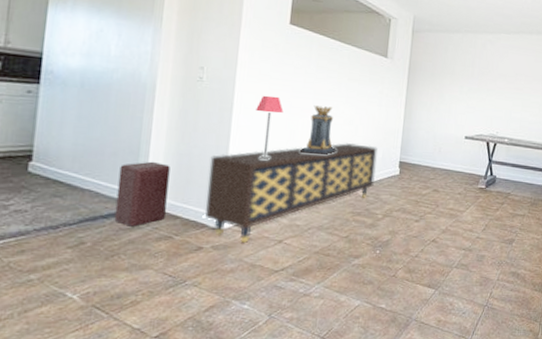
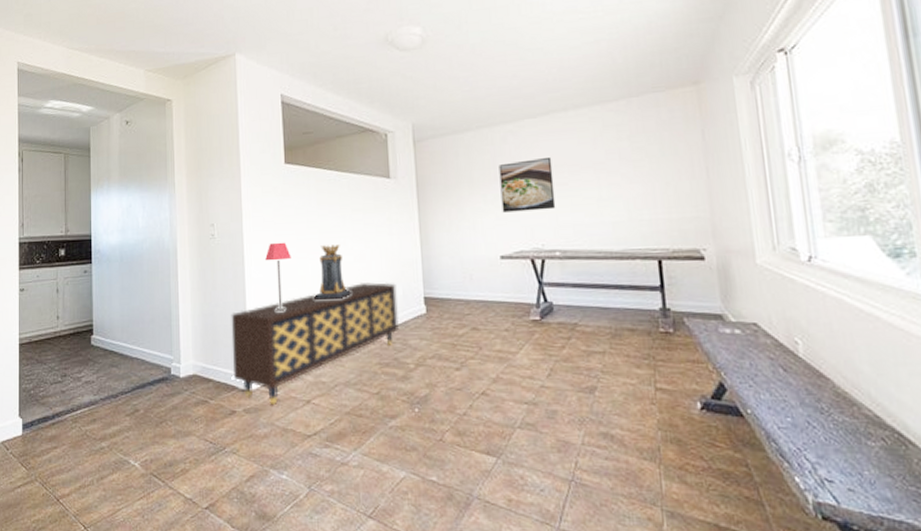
wooden block: present [114,161,170,227] -> none [158,325,199,392]
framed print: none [472,65,515,107] -> present [499,158,556,213]

